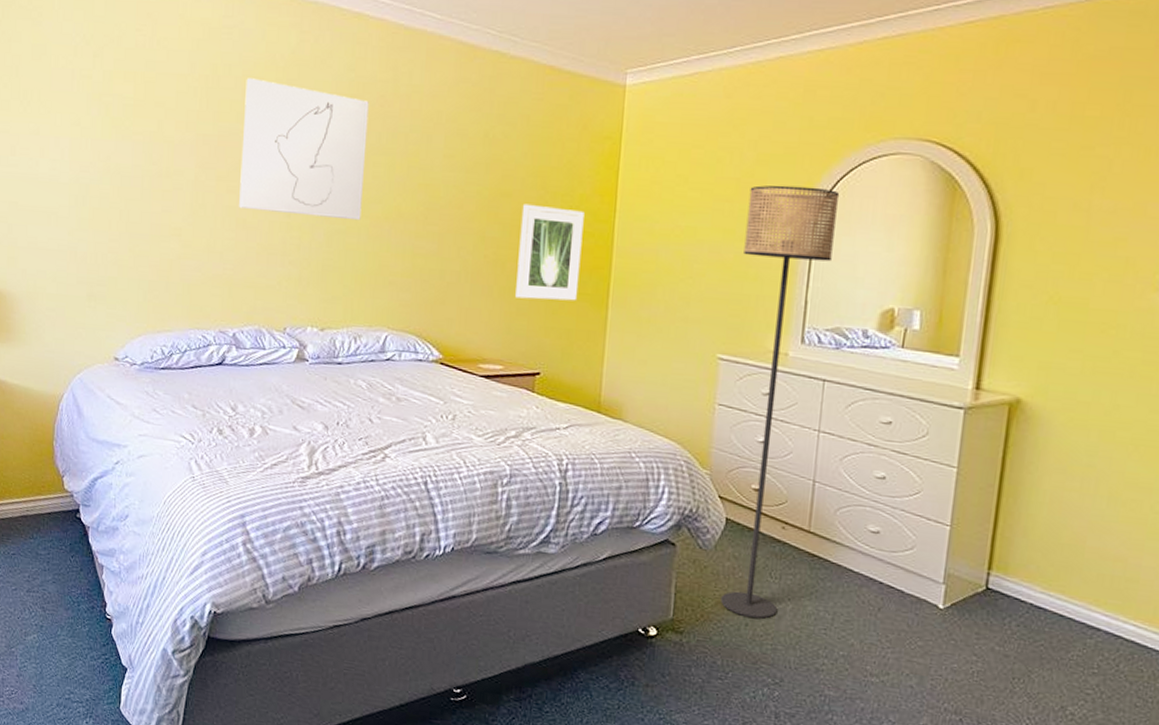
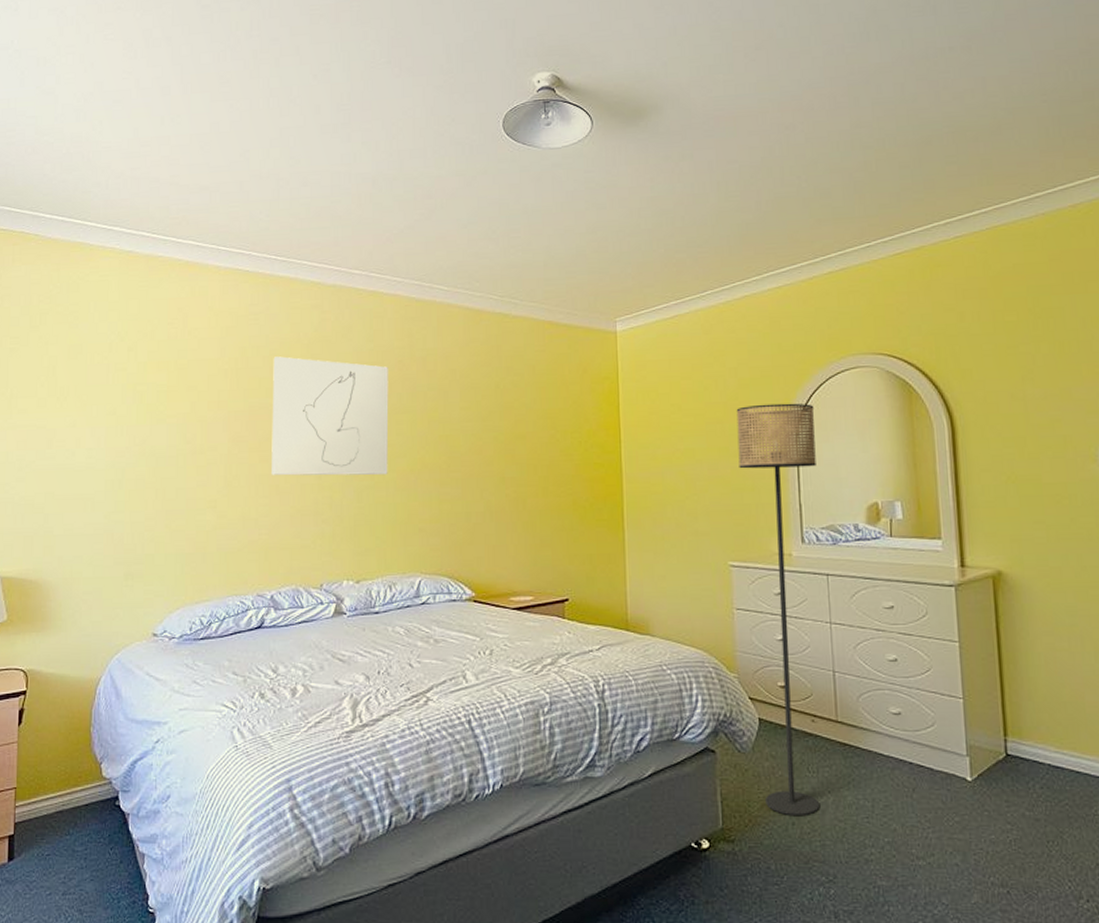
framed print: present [515,203,584,301] -> none [536,443,596,531]

